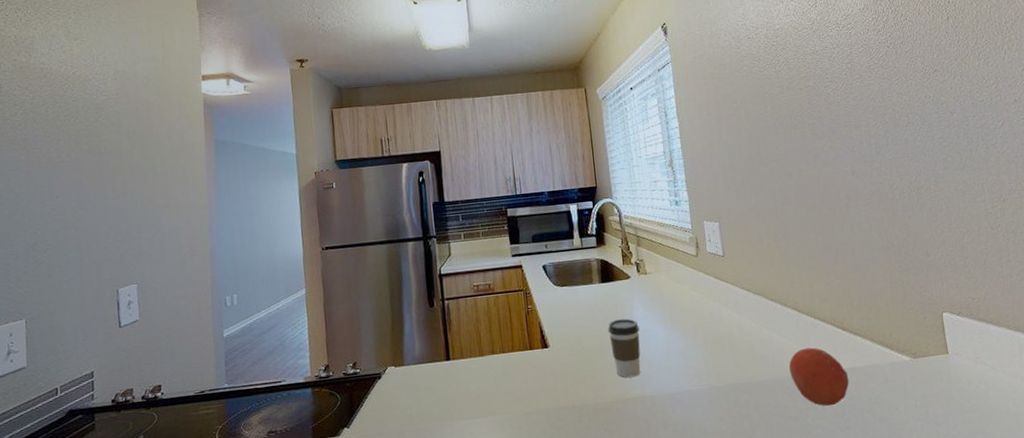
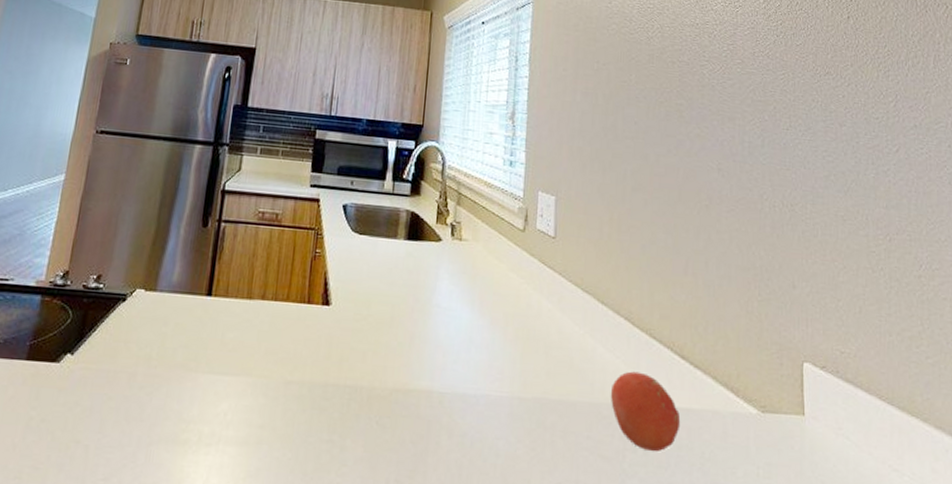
coffee cup: present [608,318,641,378] -> none [403,288,441,364]

